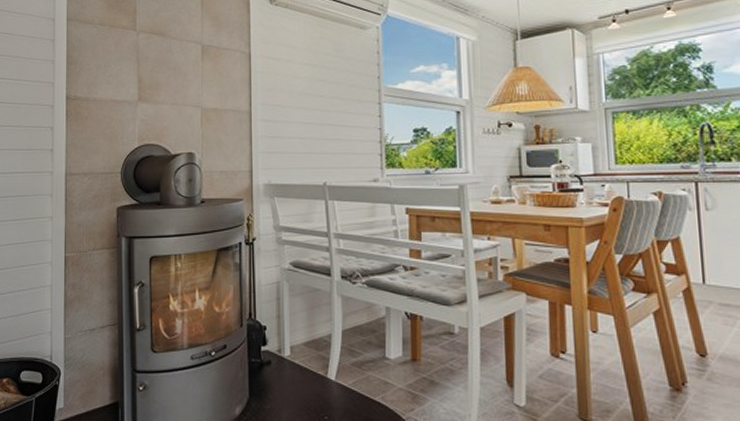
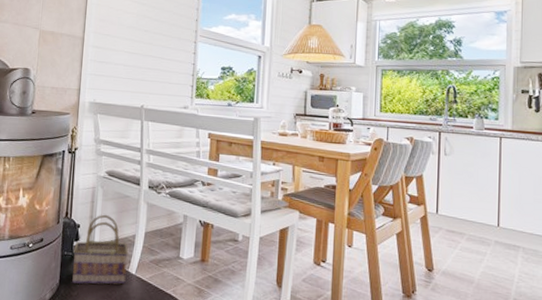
basket: none [262,312,326,395] -> present [72,214,129,285]

